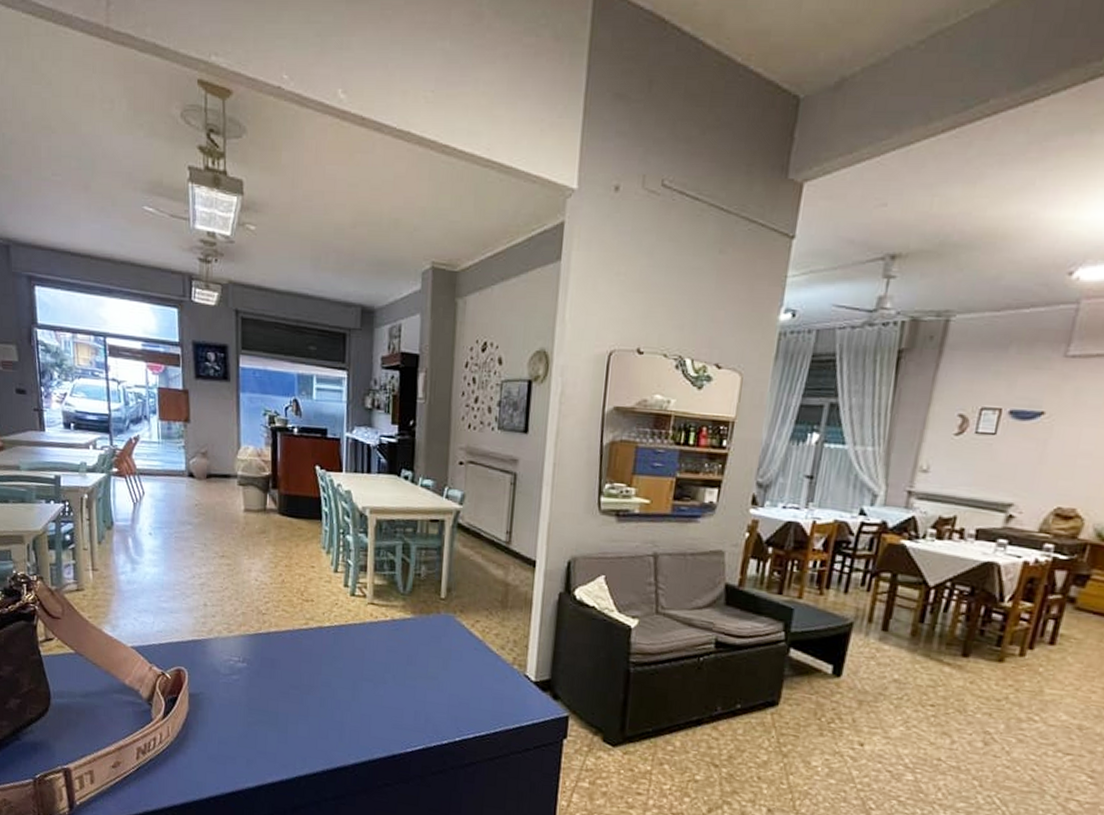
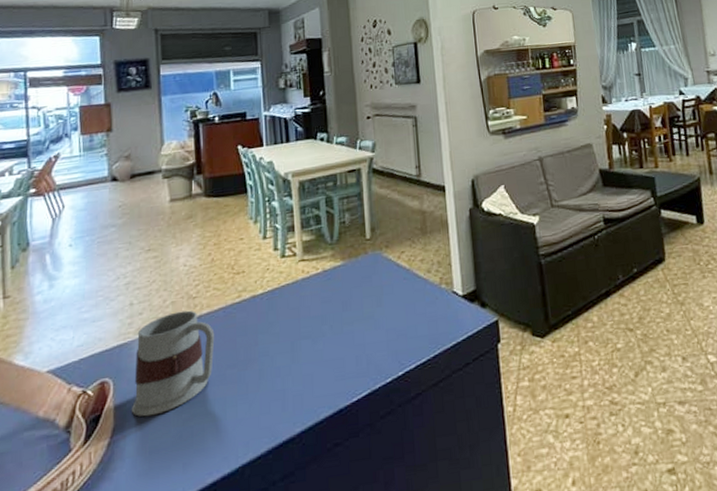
mug: none [203,623,281,712] -> present [131,310,215,417]

